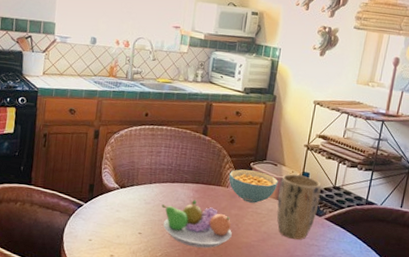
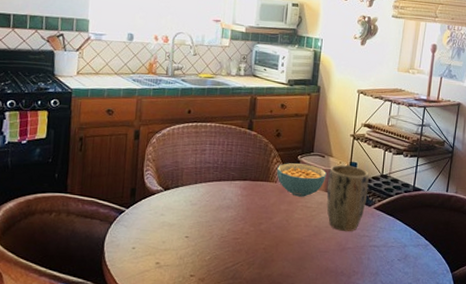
fruit bowl: present [161,200,232,248] -> none [208,197,282,248]

